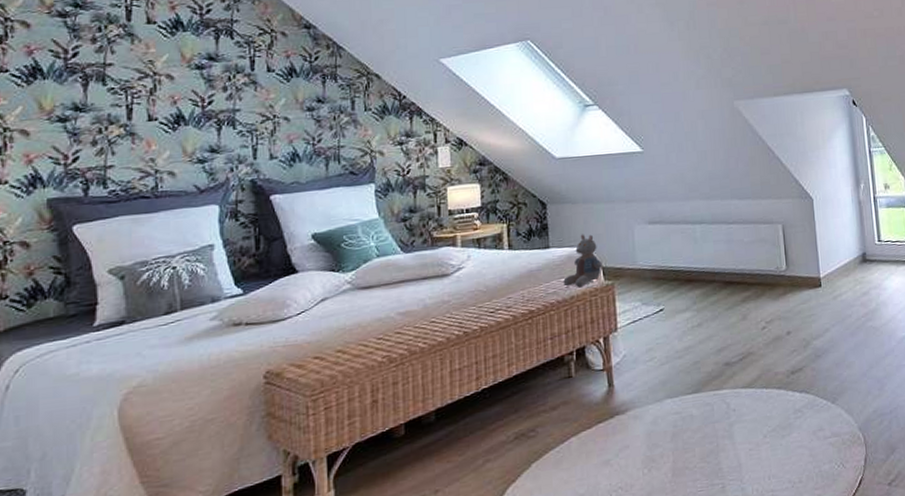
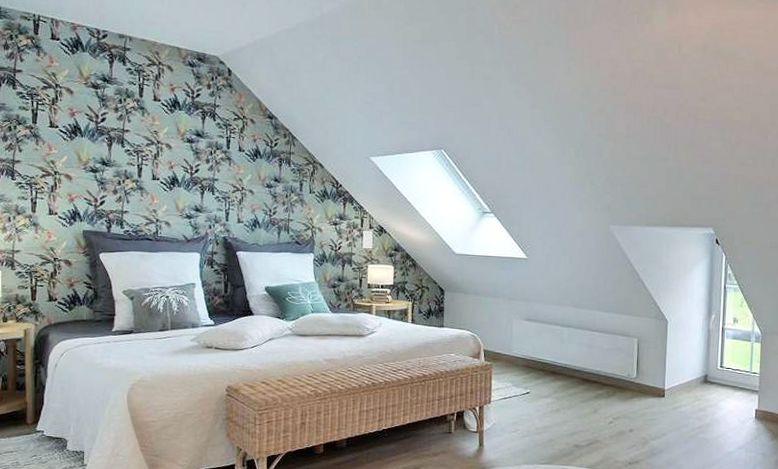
stuffed animal: present [563,234,602,287] -> none [452,320,484,363]

